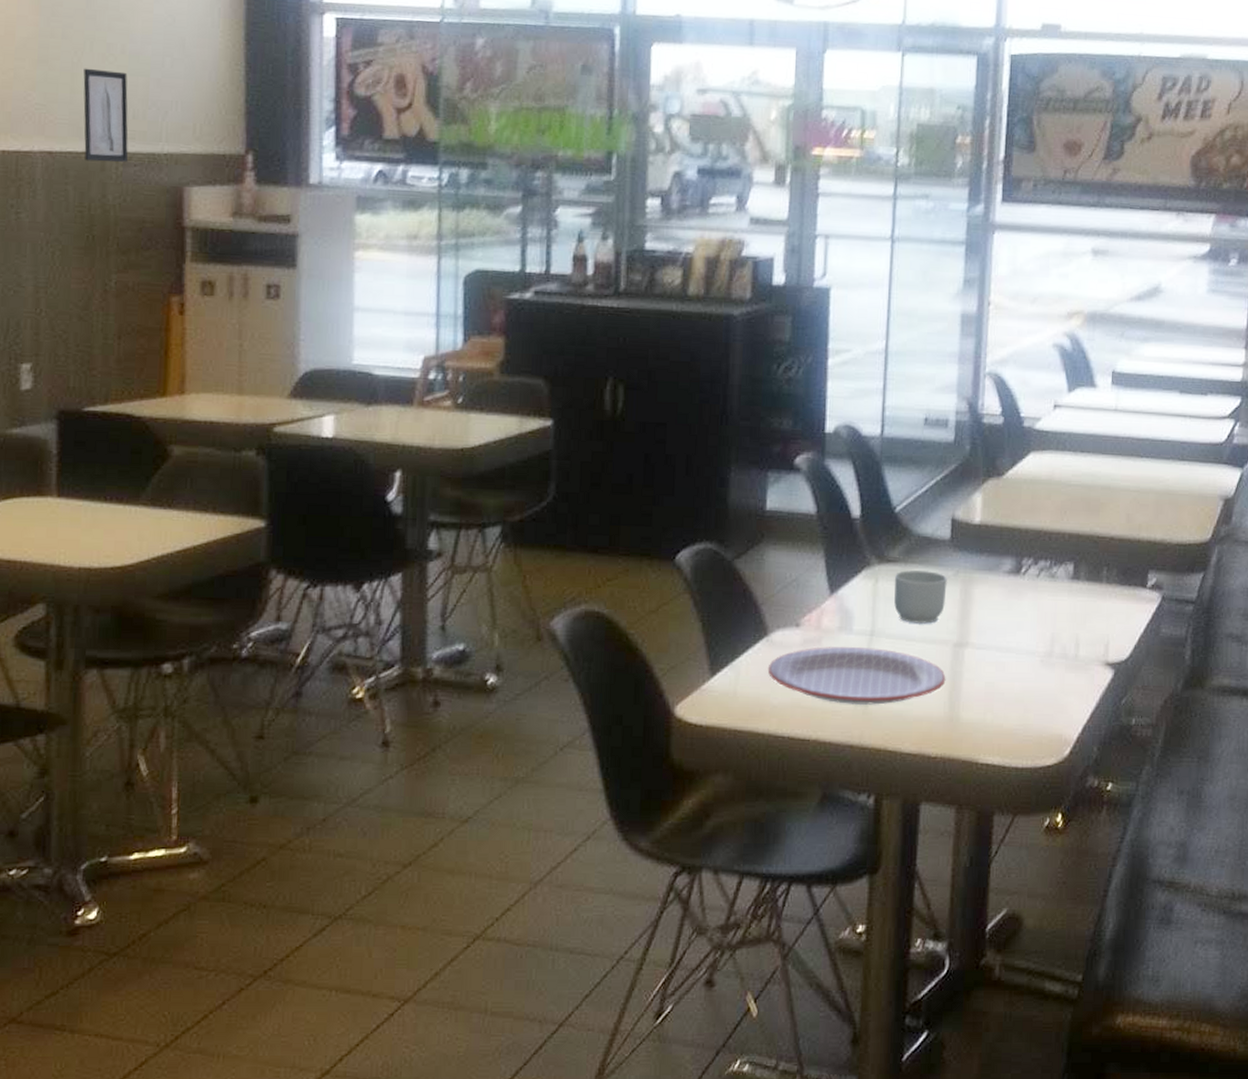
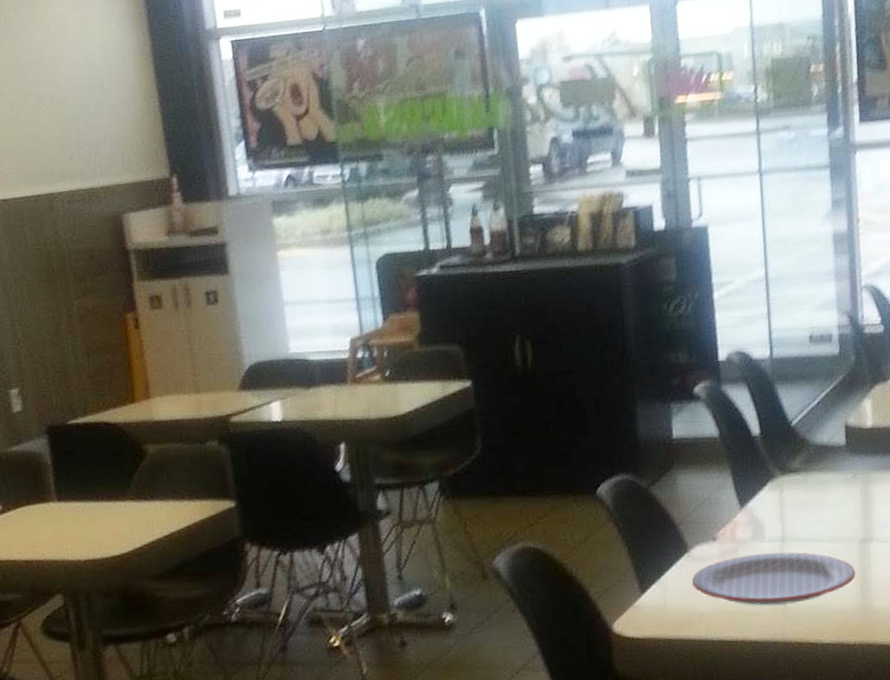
wall art: present [83,68,129,162] -> none [21,118,72,203]
mug: present [894,570,947,624] -> none [797,476,848,526]

